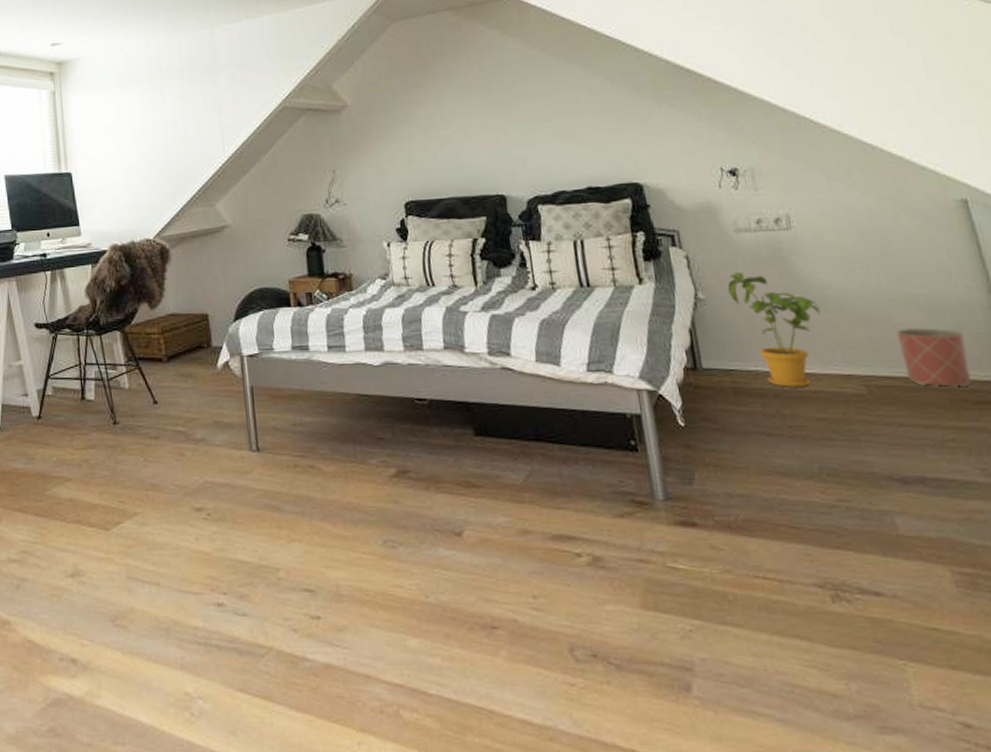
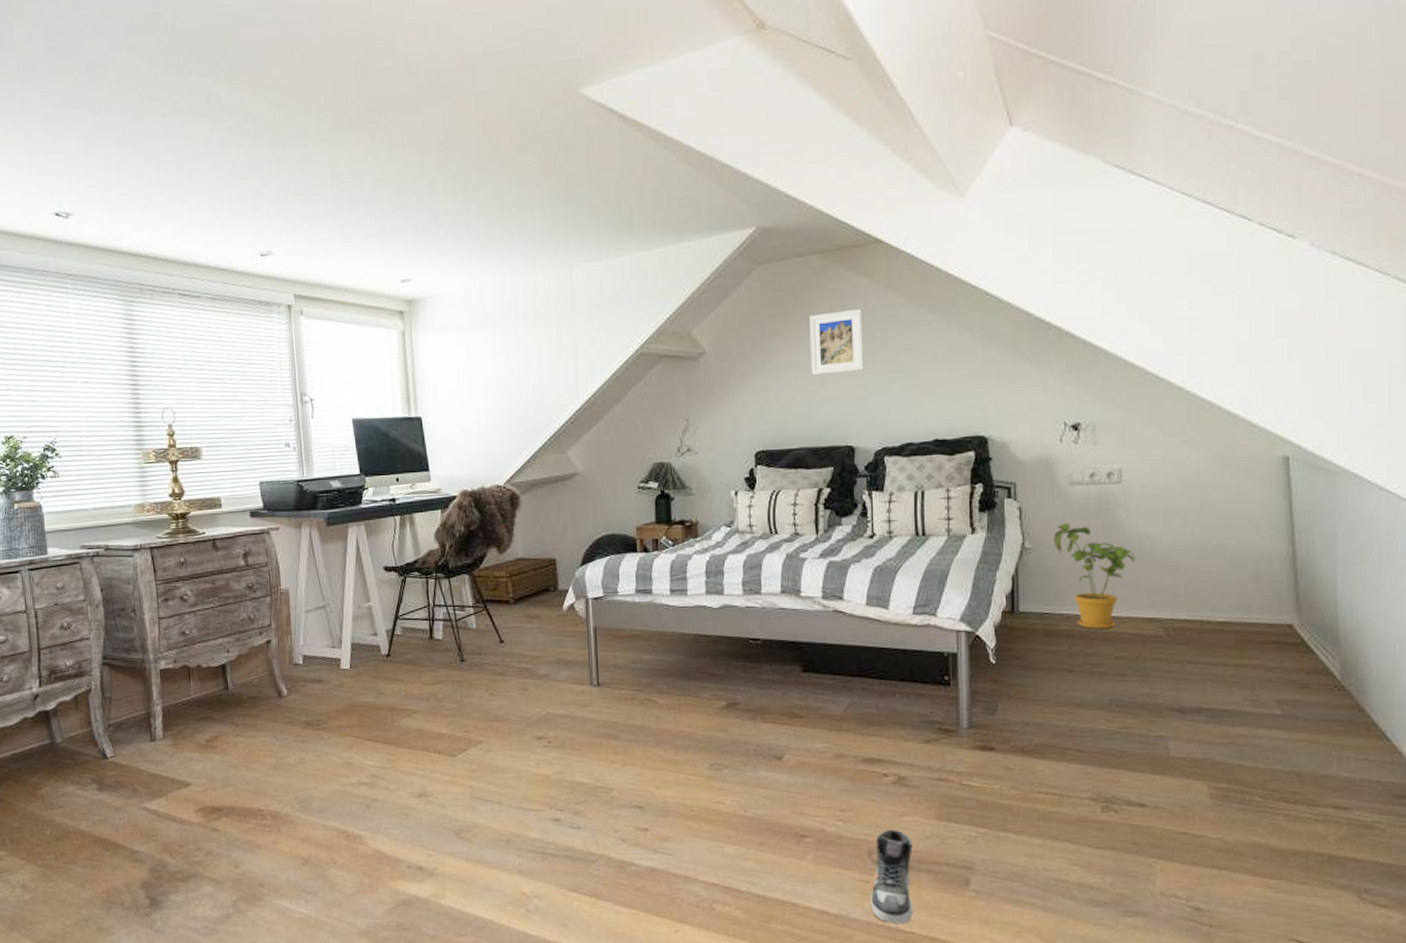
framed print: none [447,60,507,126] -> present [809,308,864,376]
sneaker: none [577,620,630,739] -> present [871,829,913,924]
planter: present [896,328,971,388] -> none [1200,576,1260,630]

